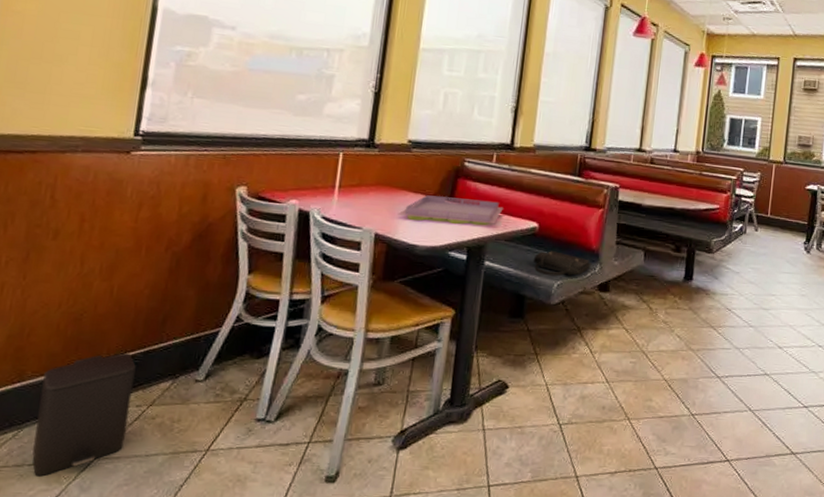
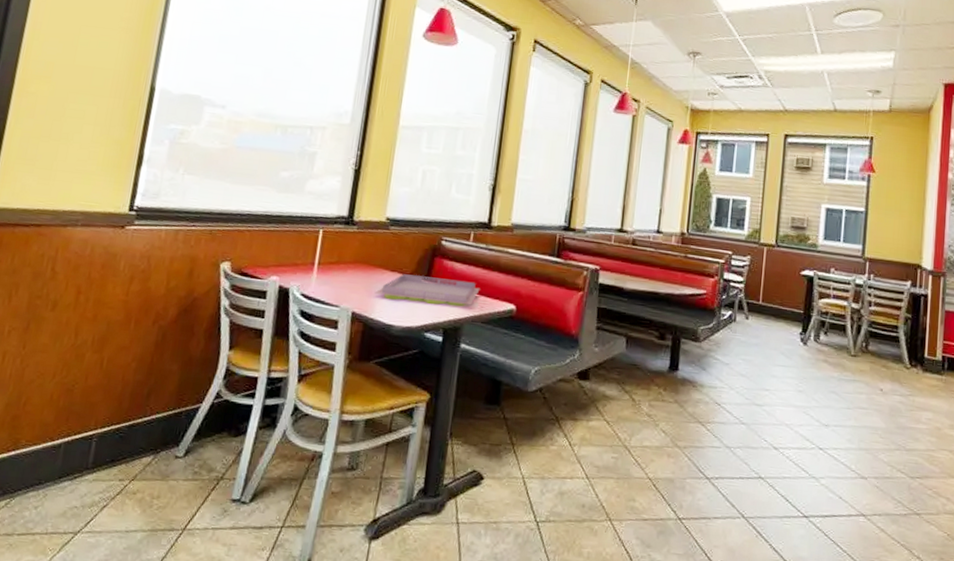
pedal bin: present [32,353,136,477] -> none [21,425,121,547]
handbag: present [533,251,592,277] -> none [510,335,571,363]

